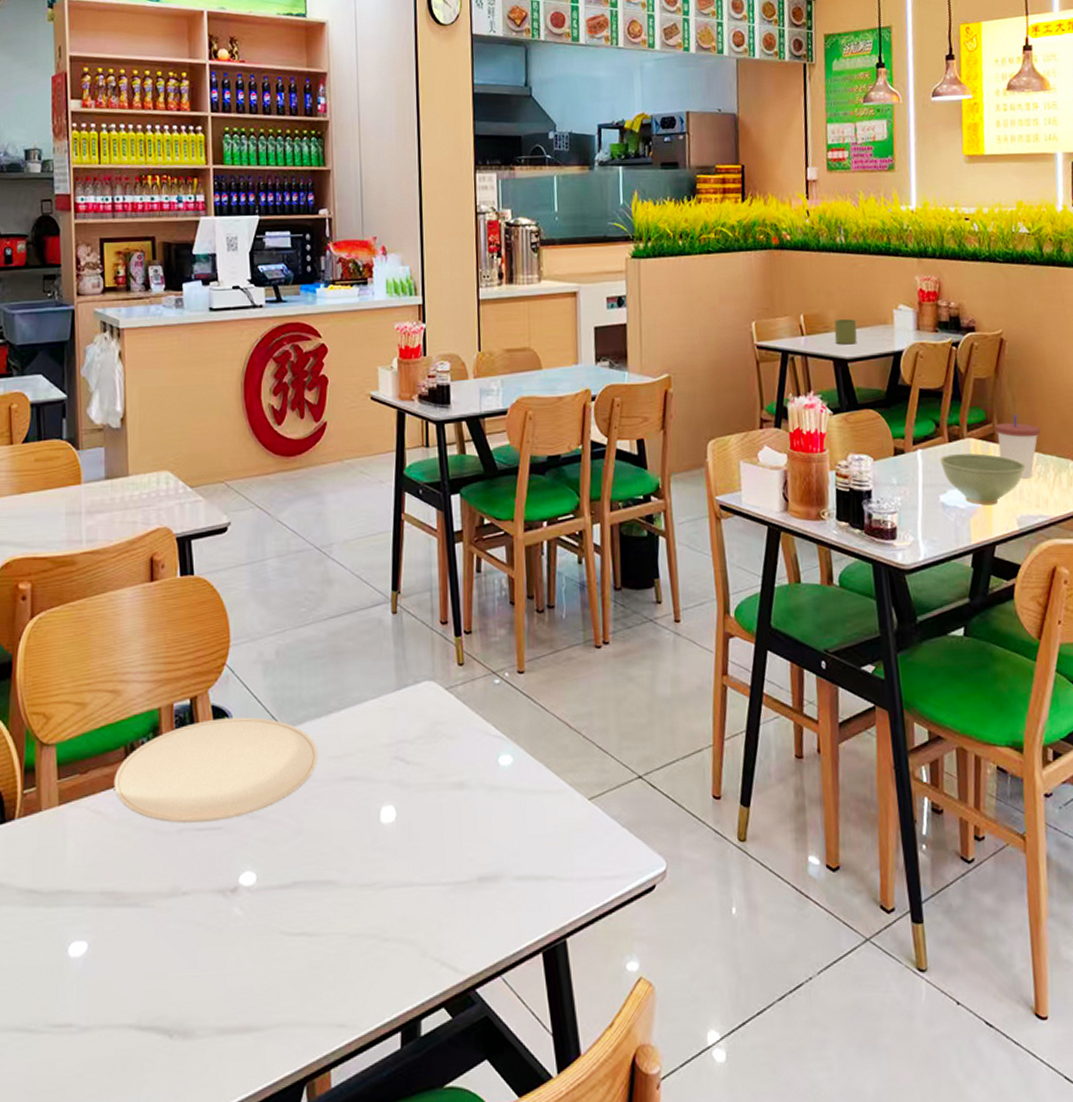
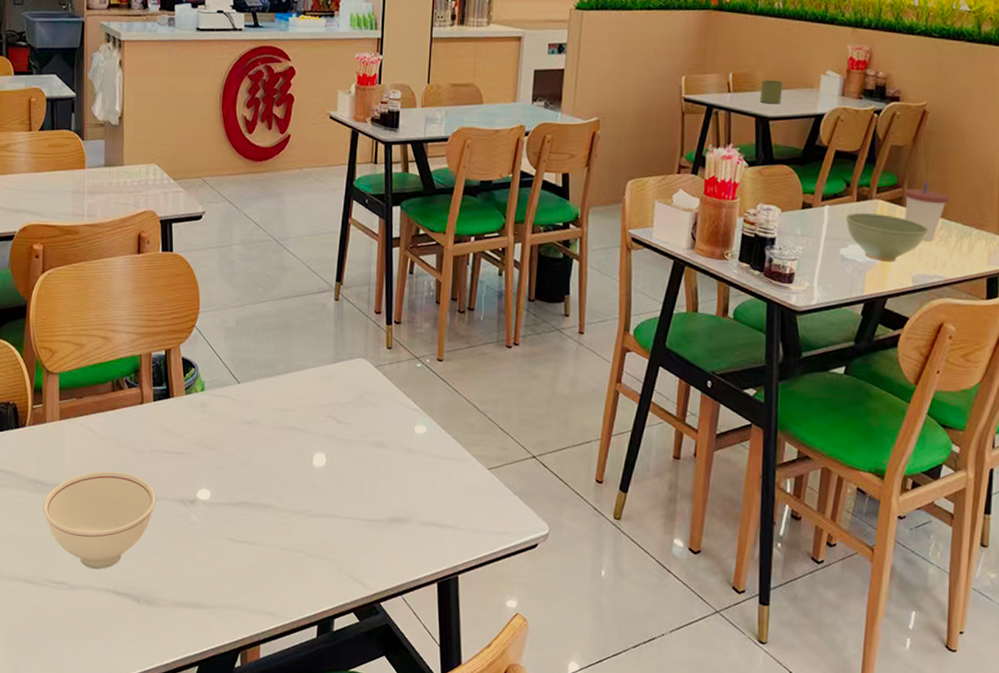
bowl: none [40,863,187,999] -> present [43,471,156,569]
plate: present [113,717,319,824] -> none [102,368,266,448]

